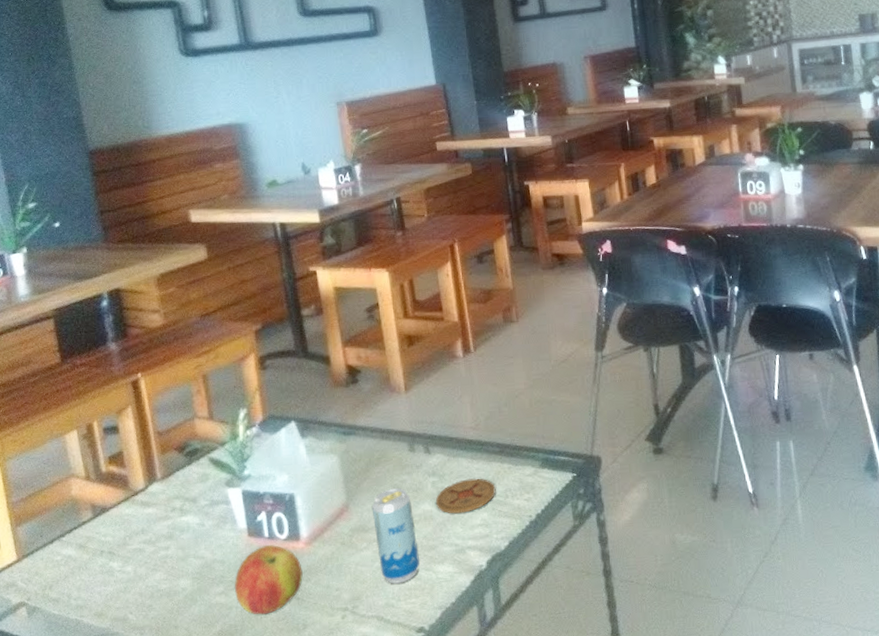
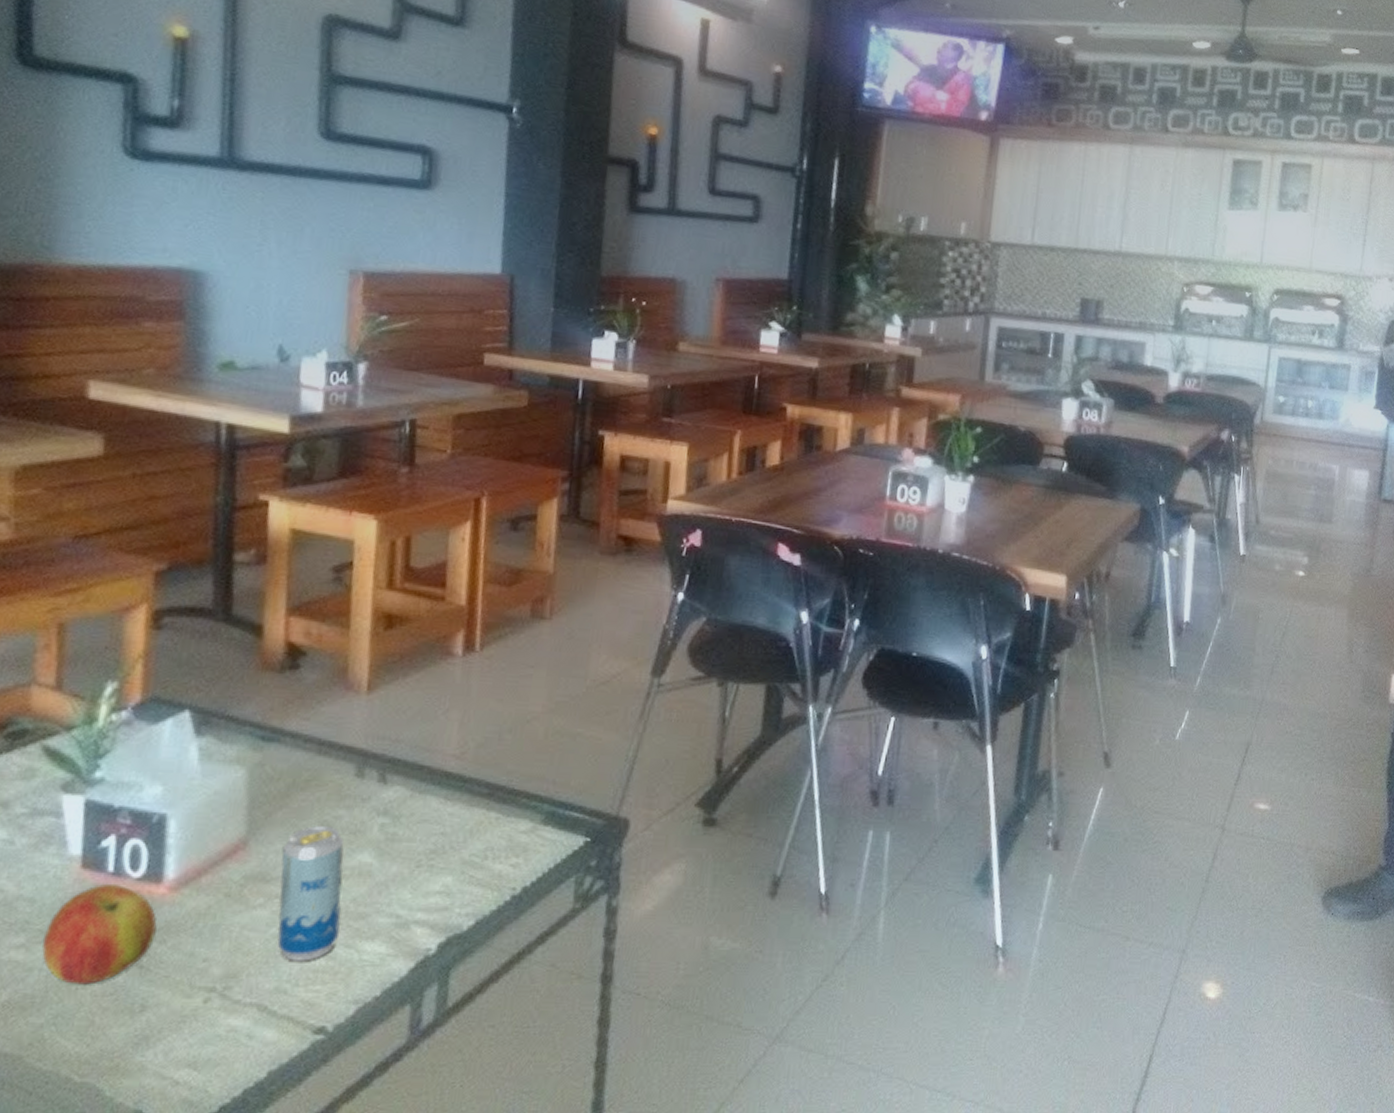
coaster: present [435,478,496,514] -> none [379,826,472,873]

